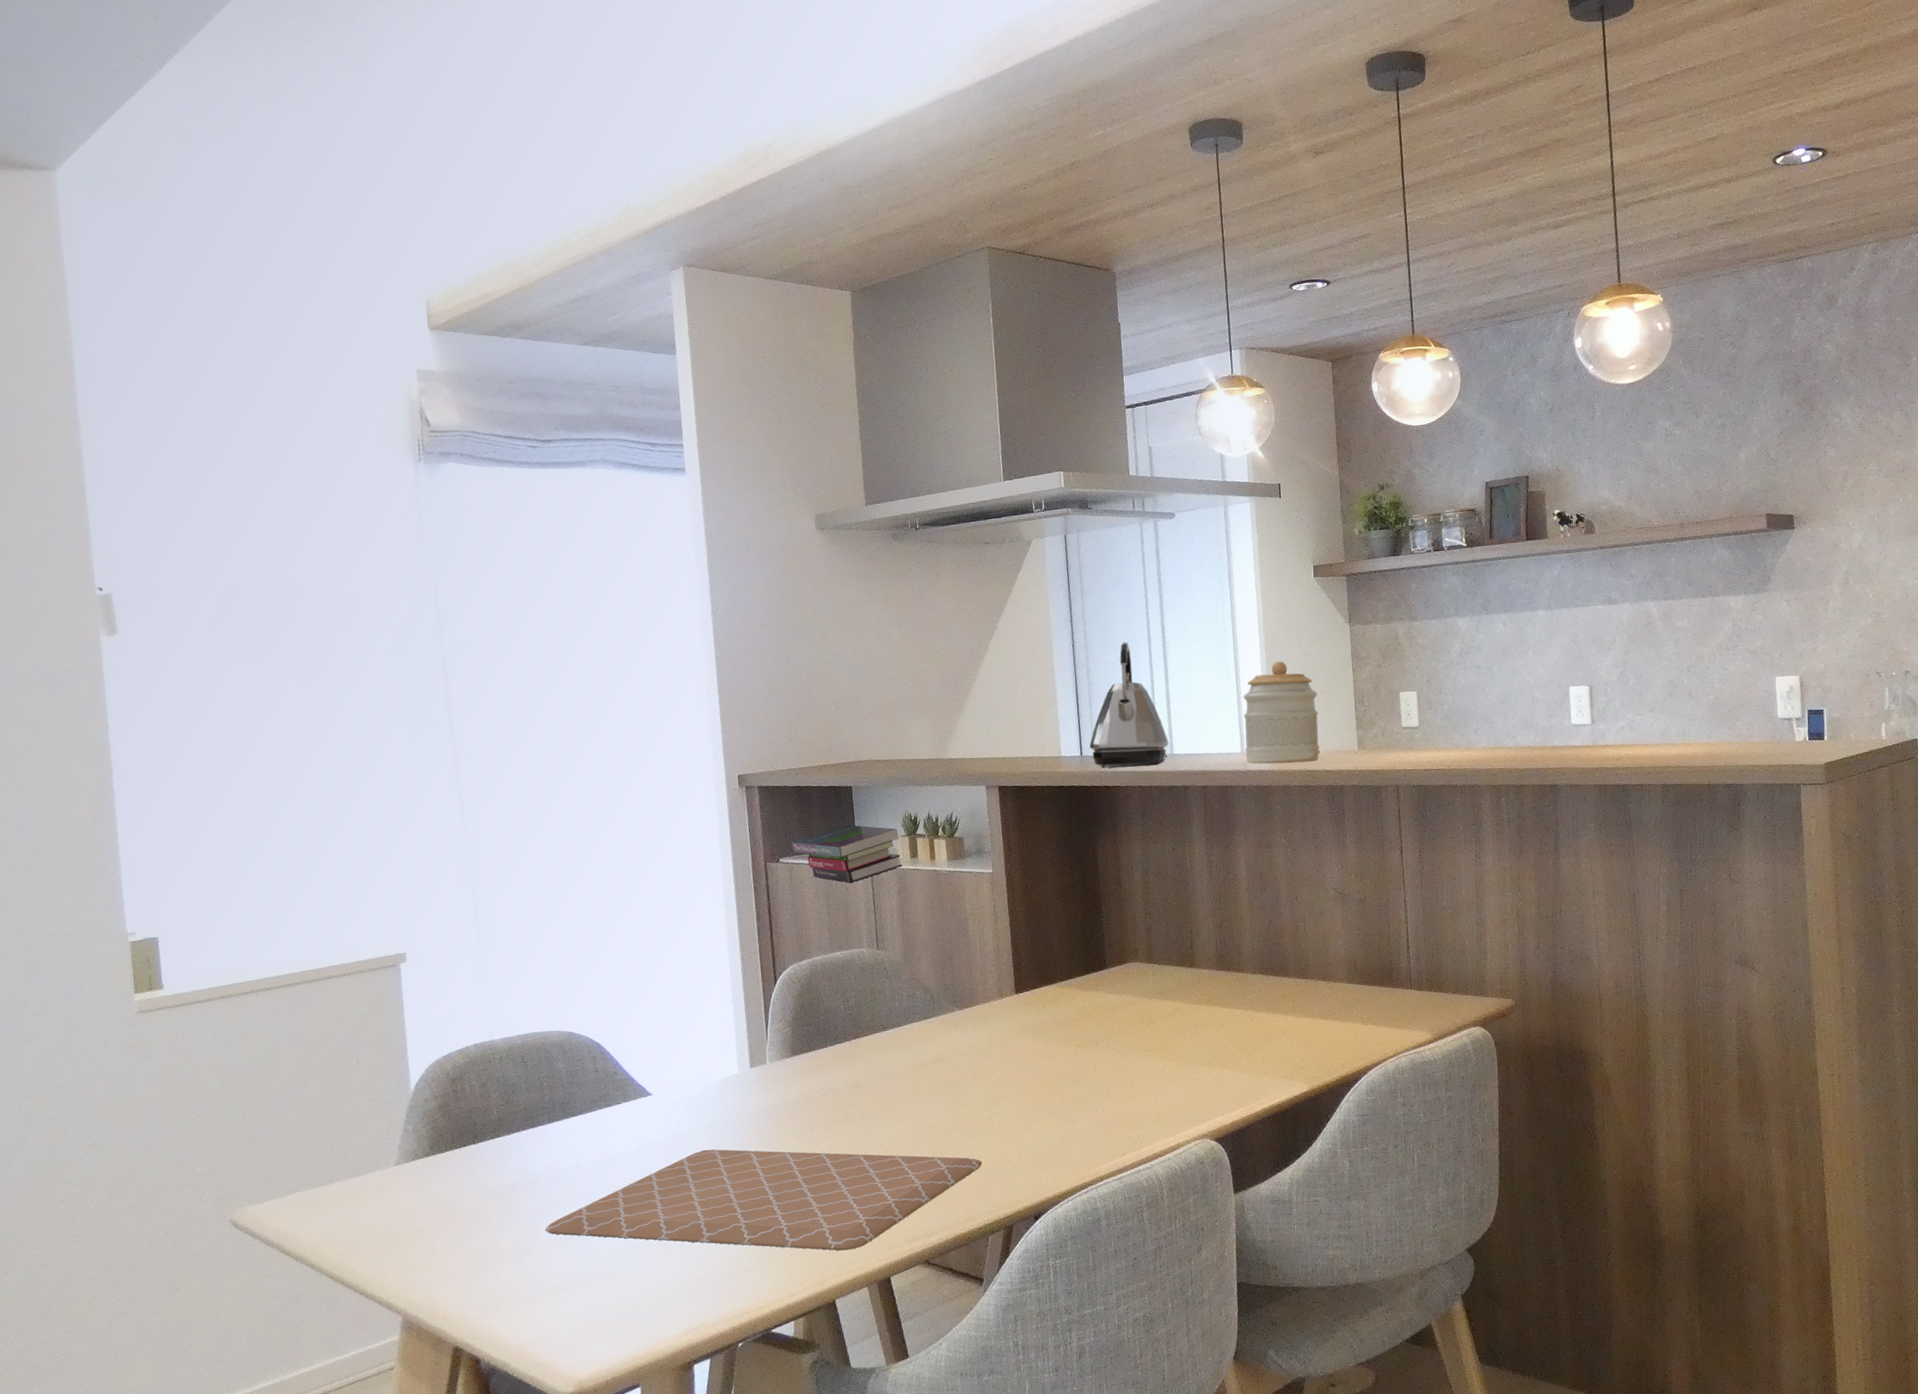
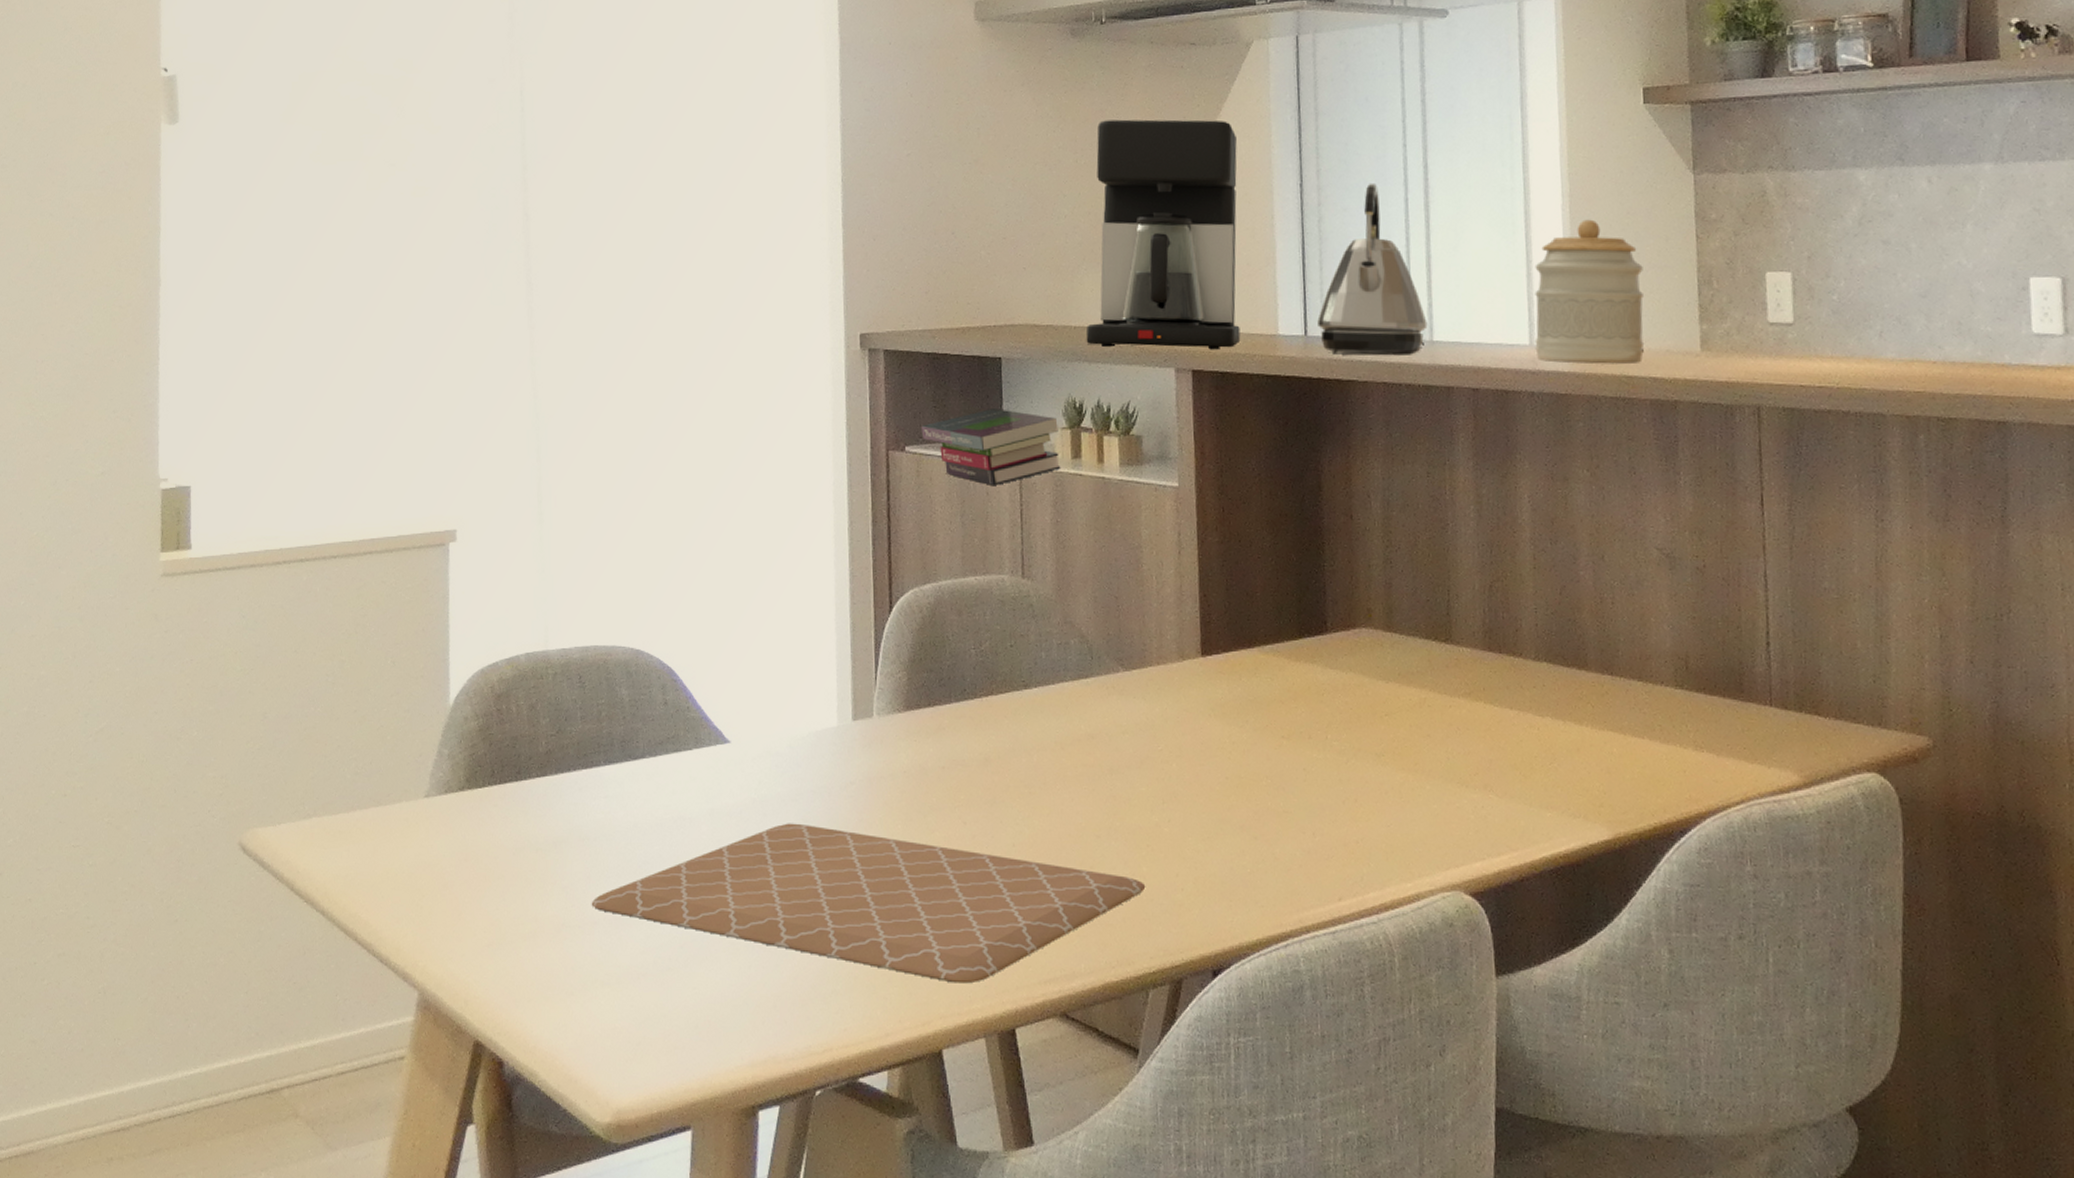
coffee maker: none [916,599,1034,774] -> present [1086,119,1241,350]

